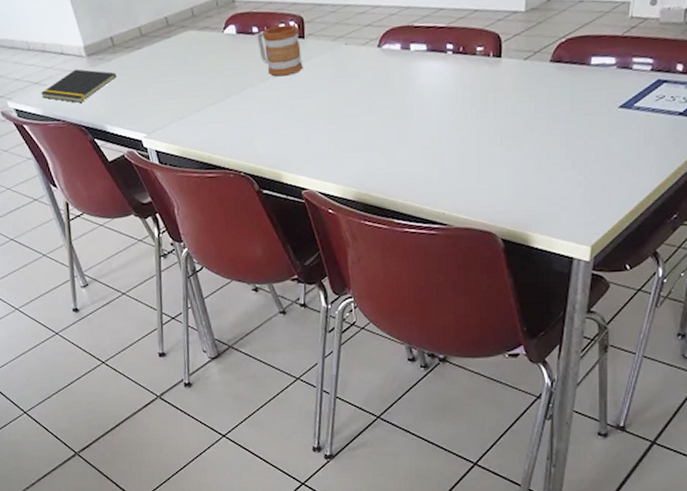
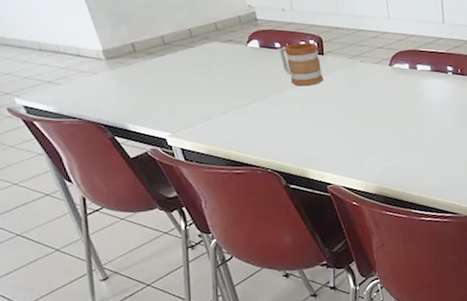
notepad: present [40,69,117,103] -> none [53,70,138,102]

